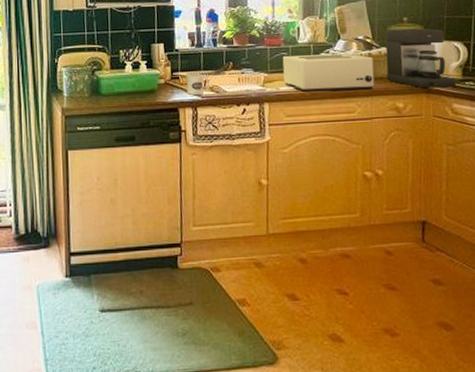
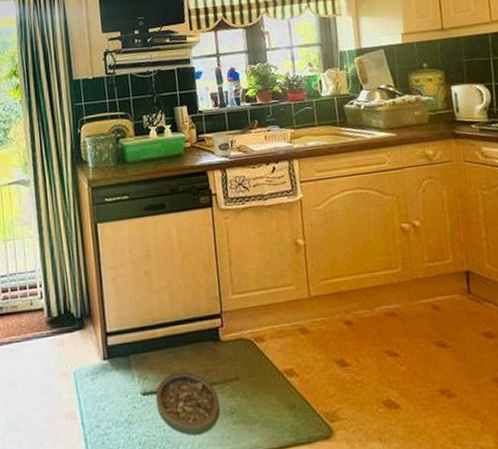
pet bowl: none [112,294,173,351] -> present [155,372,220,435]
toaster: present [282,53,375,92] -> none [307,103,403,146]
coffee maker: present [385,28,457,89] -> none [406,72,484,134]

